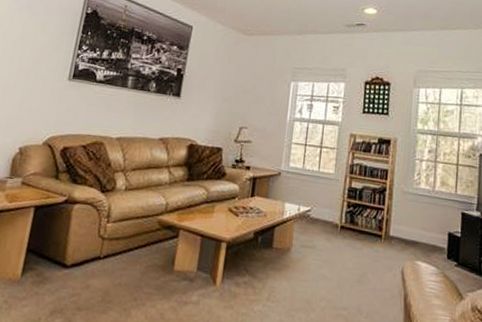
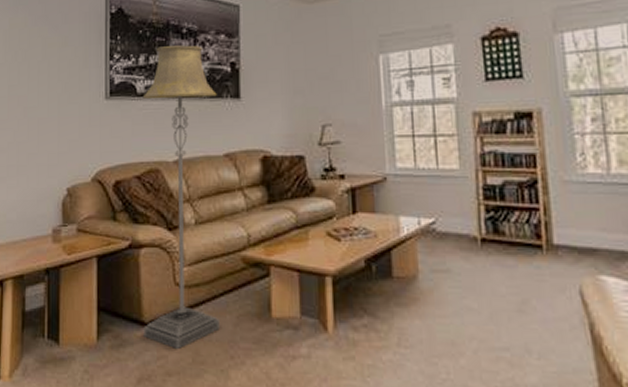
floor lamp: none [63,46,162,290] -> present [143,45,220,350]

